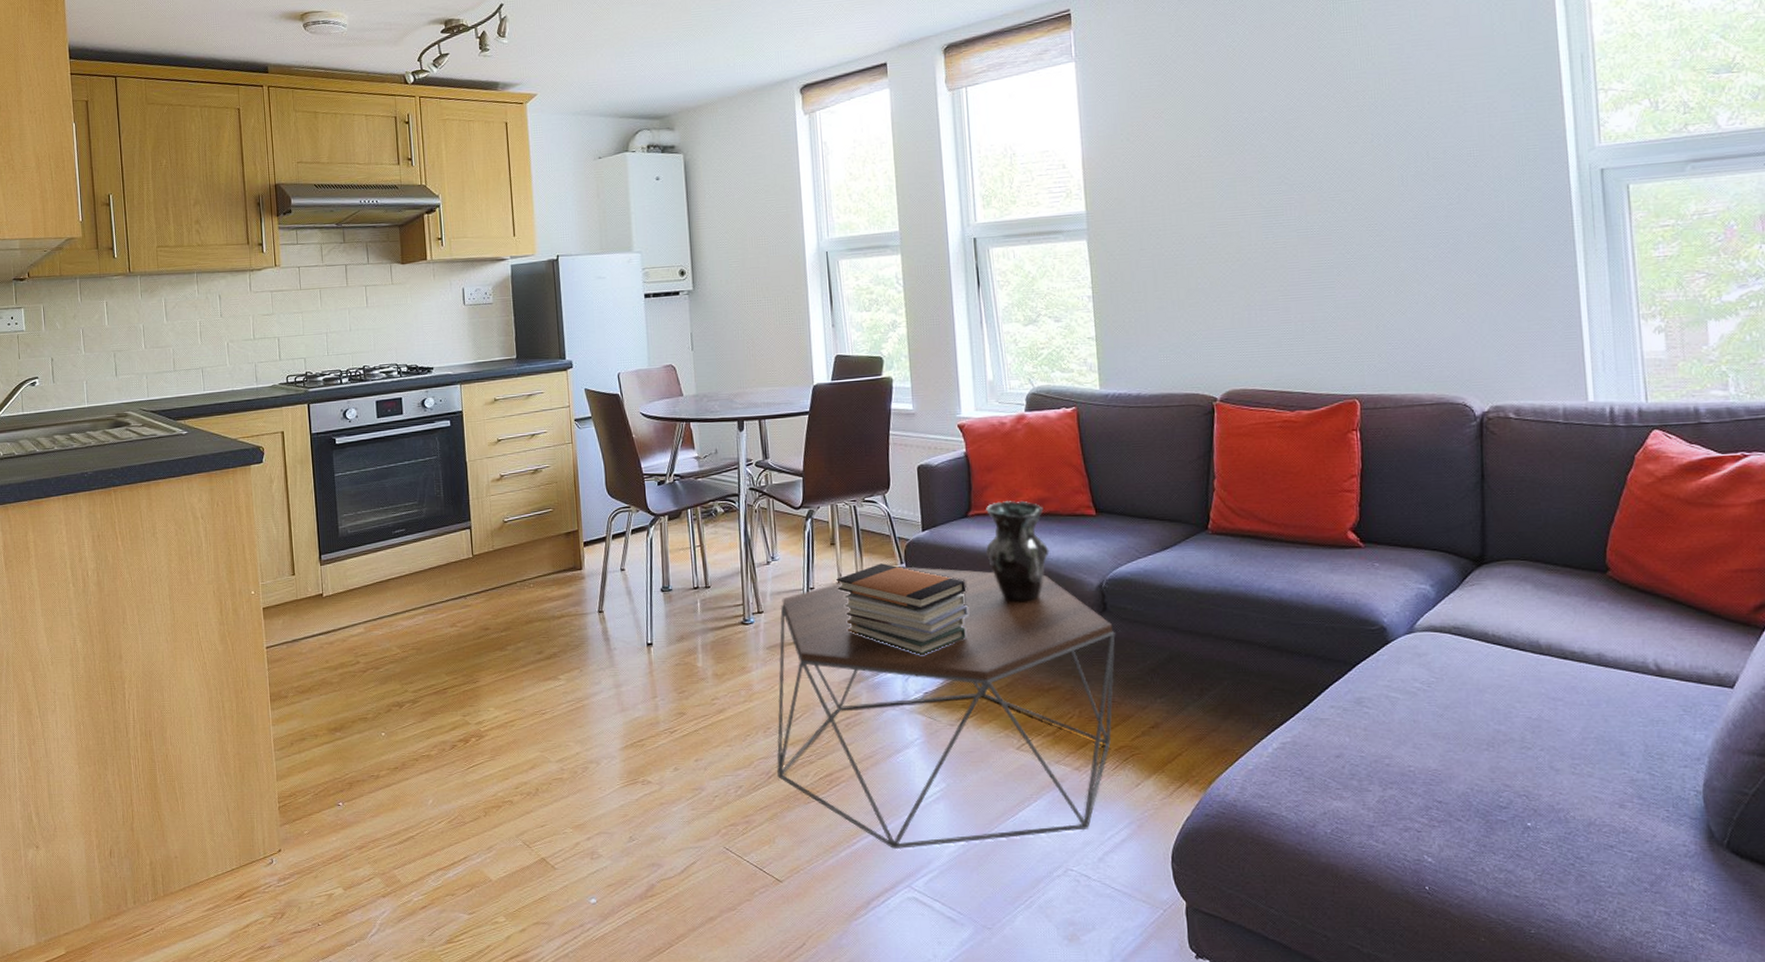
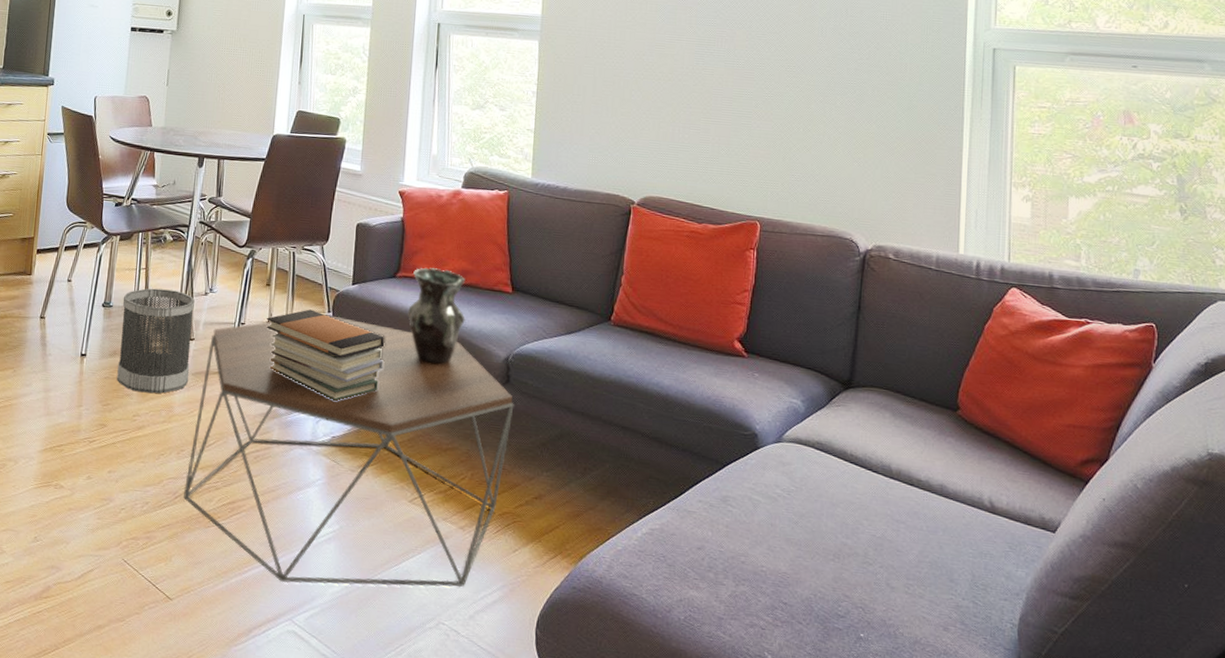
wastebasket: none [681,564,764,675] -> present [117,288,195,394]

